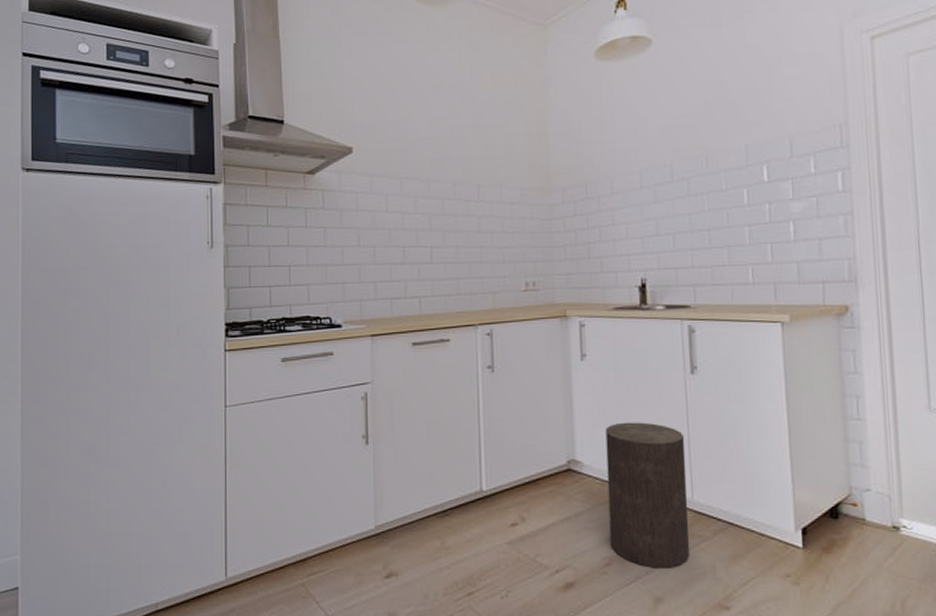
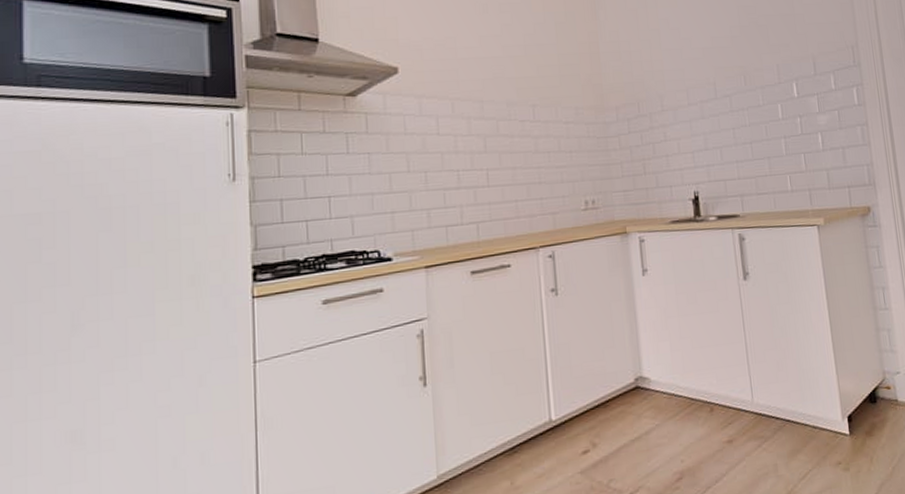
stool: present [605,422,691,568] -> none [669,331,754,476]

